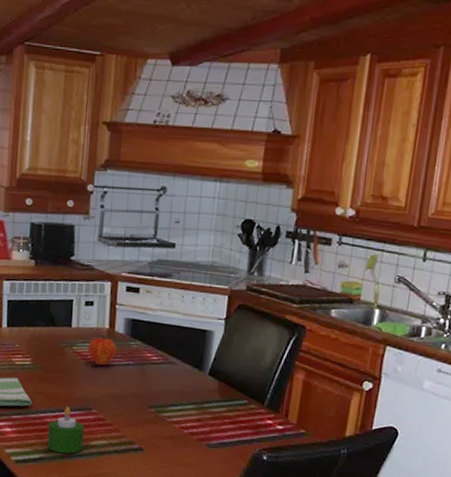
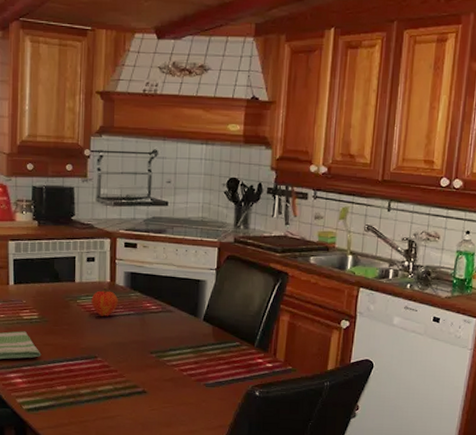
candle: present [47,407,84,454] -> none [57,356,91,400]

